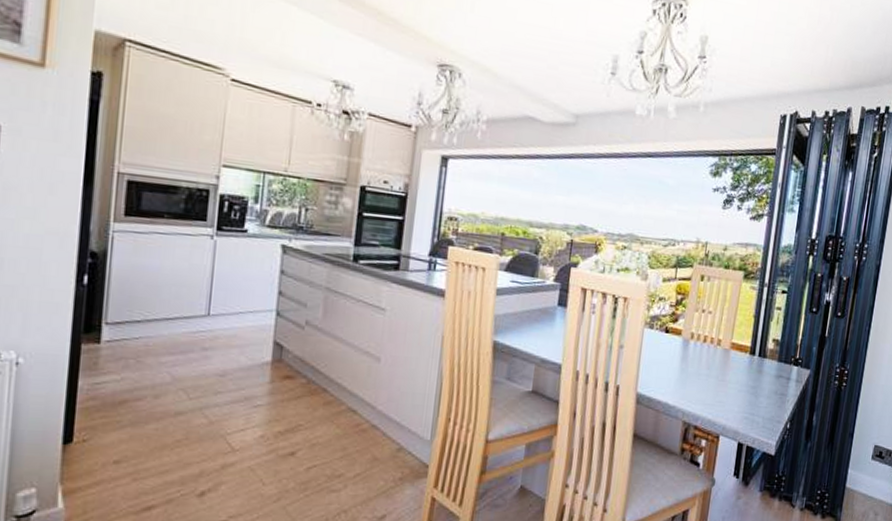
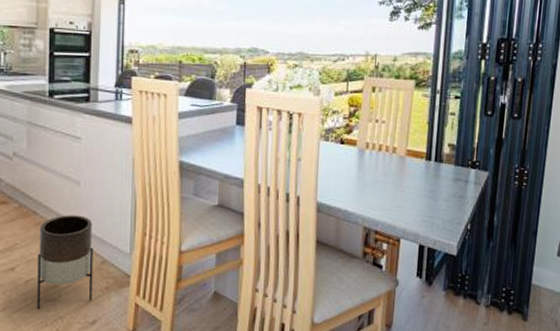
planter: none [318,394,391,500] -> present [37,215,93,309]

